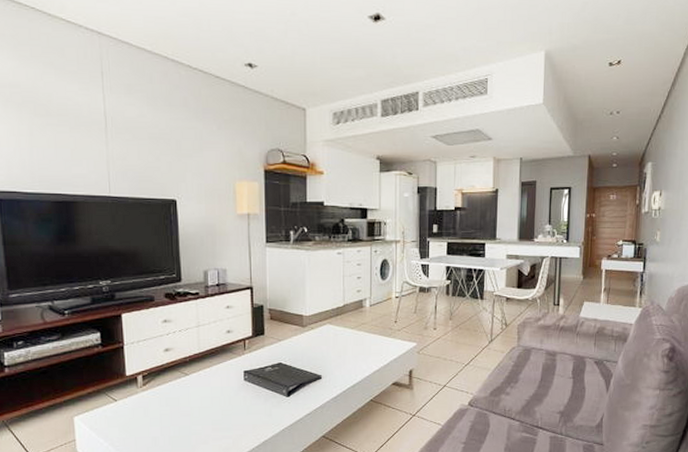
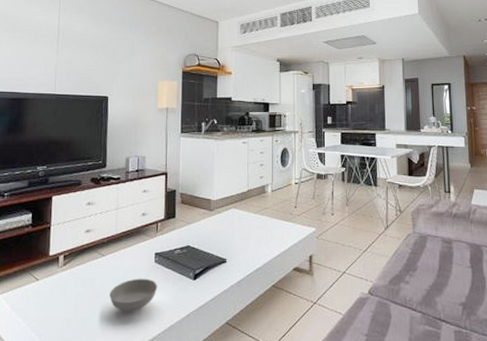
bowl: none [197,396,249,429] -> present [109,278,158,312]

